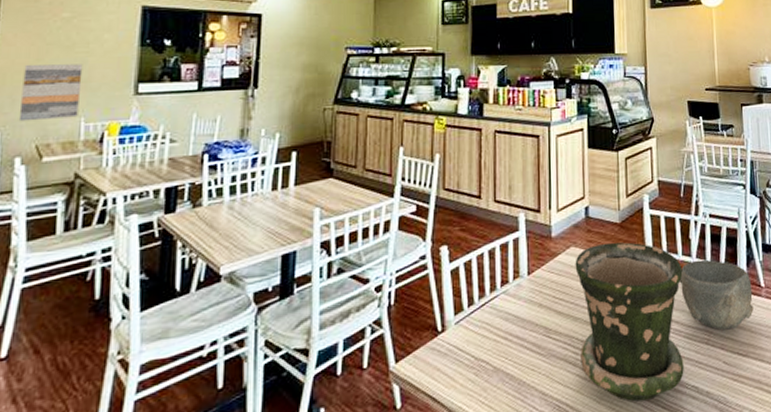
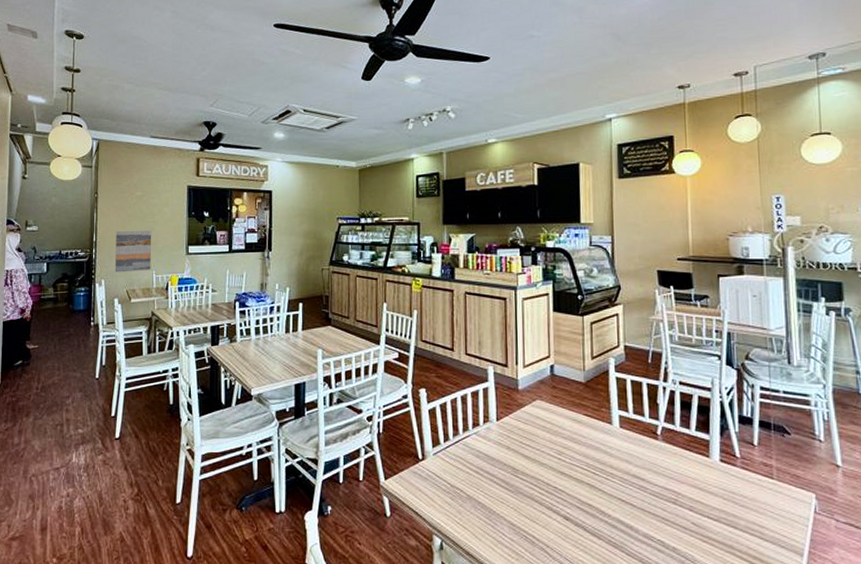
flower pot: present [575,242,684,402] -> none [540,399,650,545]
bowl: present [679,259,754,330] -> none [646,424,727,494]

